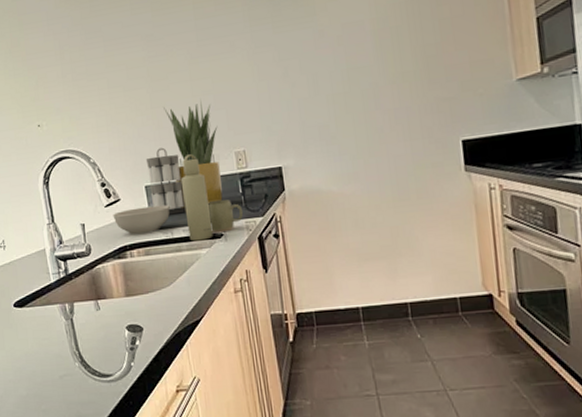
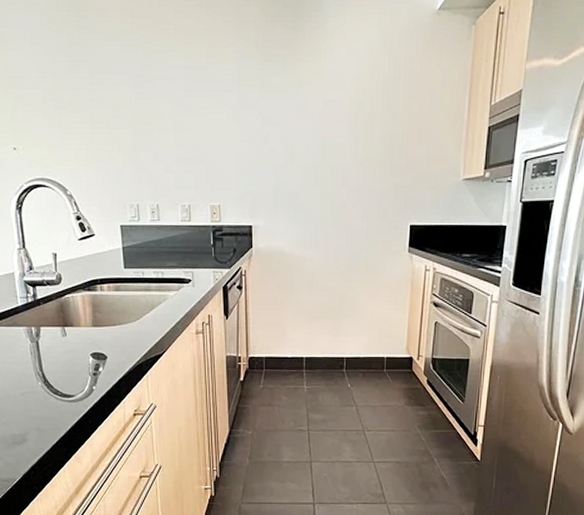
bowl: present [112,204,170,235] -> none [86,245,143,271]
spice rack: present [145,147,186,215] -> none [123,190,159,256]
planter: present [164,99,223,209] -> none [146,149,197,252]
bottle: present [180,154,213,241] -> none [156,201,182,283]
mug: present [207,200,243,234] -> none [179,249,211,279]

